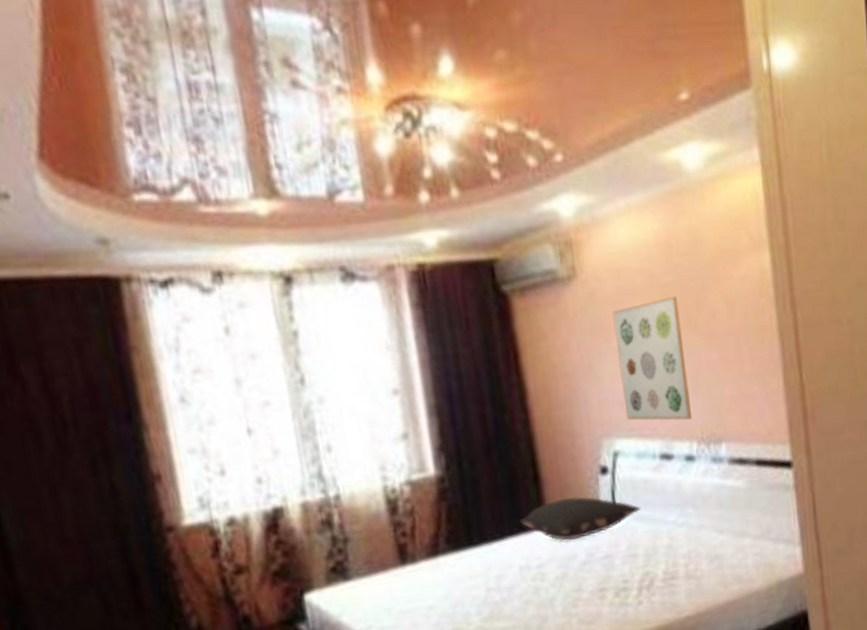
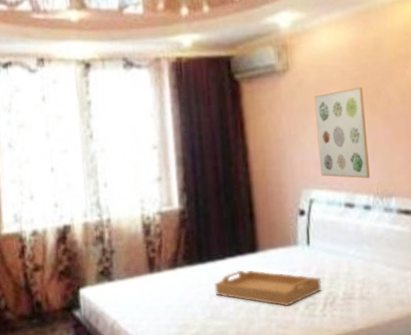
serving tray: none [491,550,635,596] -> present [214,269,322,307]
pillow: present [520,496,641,541] -> none [238,231,329,264]

